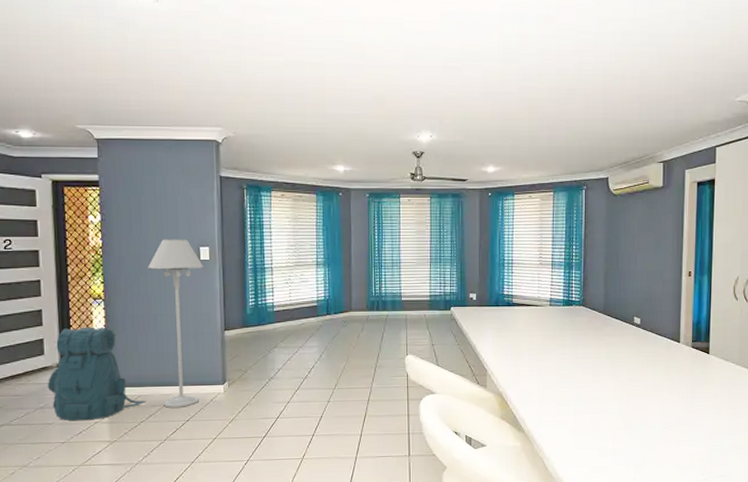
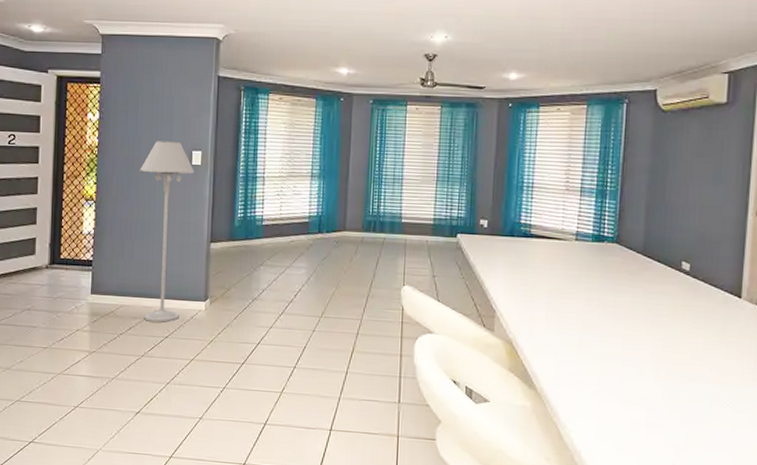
backpack: present [47,327,146,420] -> none [35,228,127,327]

